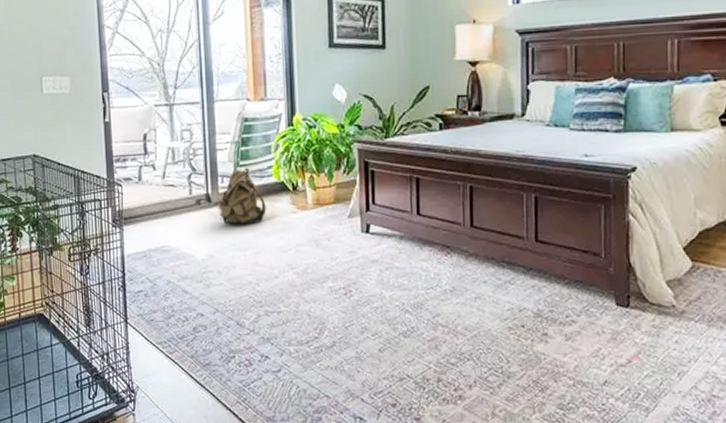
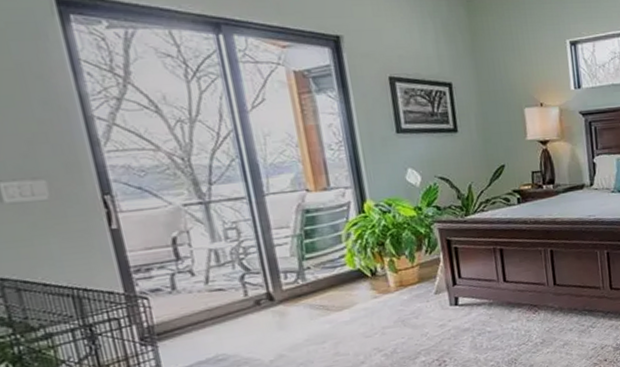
backpack: present [219,167,266,225] -> none [284,259,344,321]

